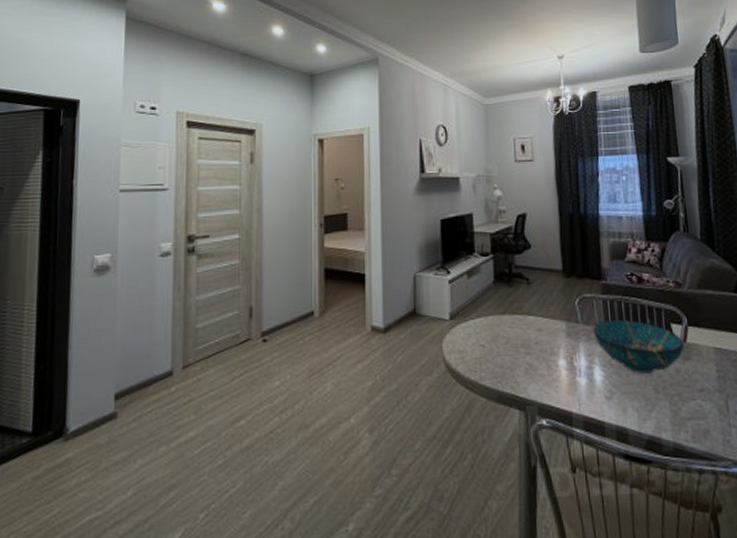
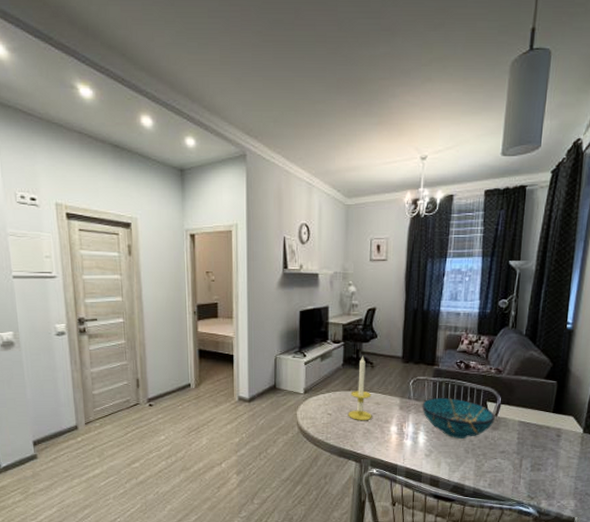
candle: none [504,270,535,354] -> present [348,355,372,421]

